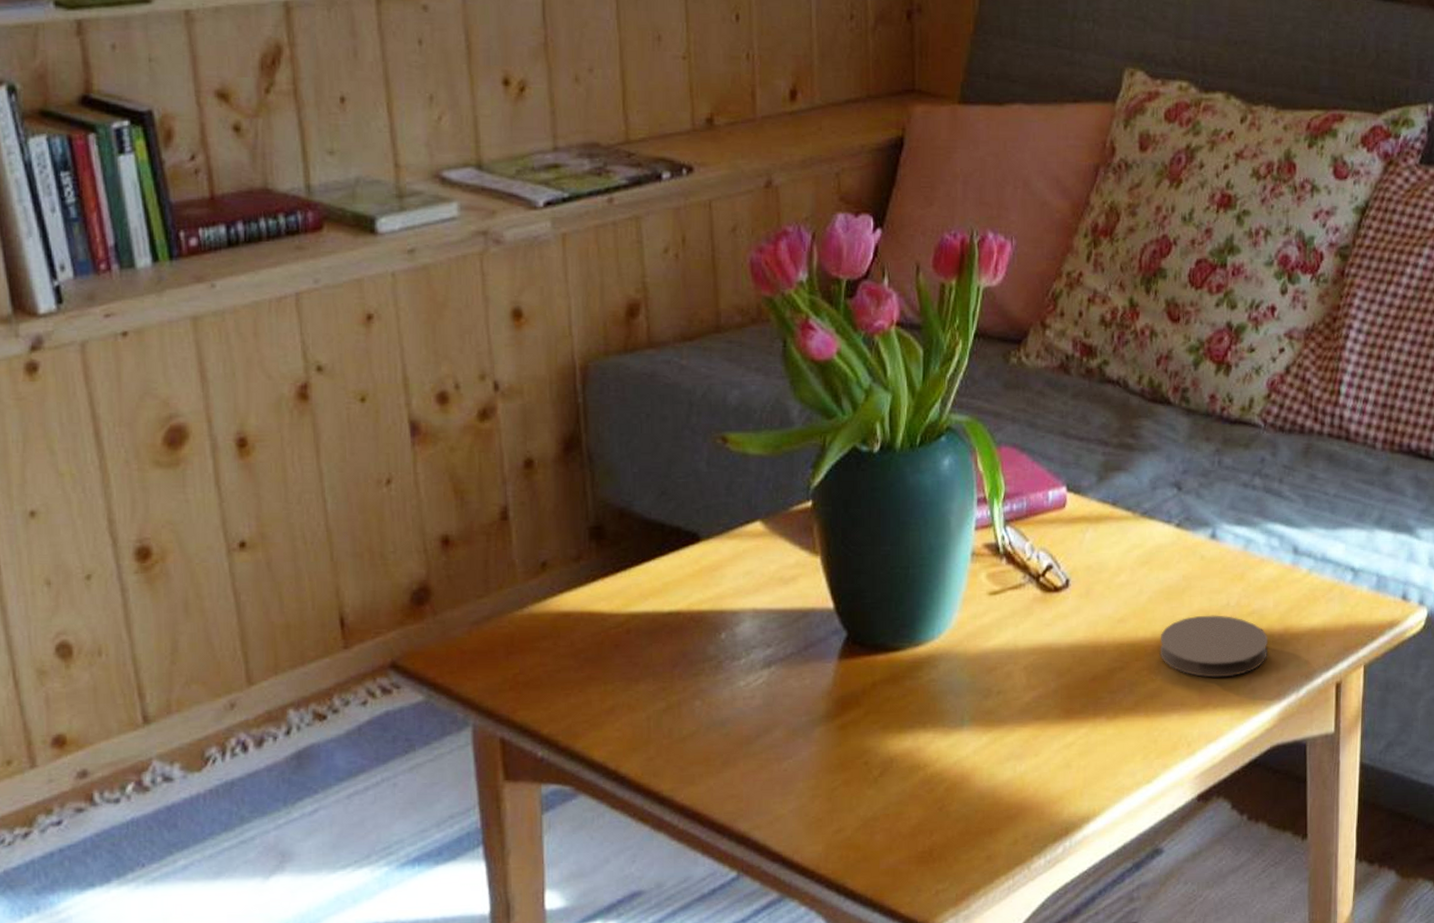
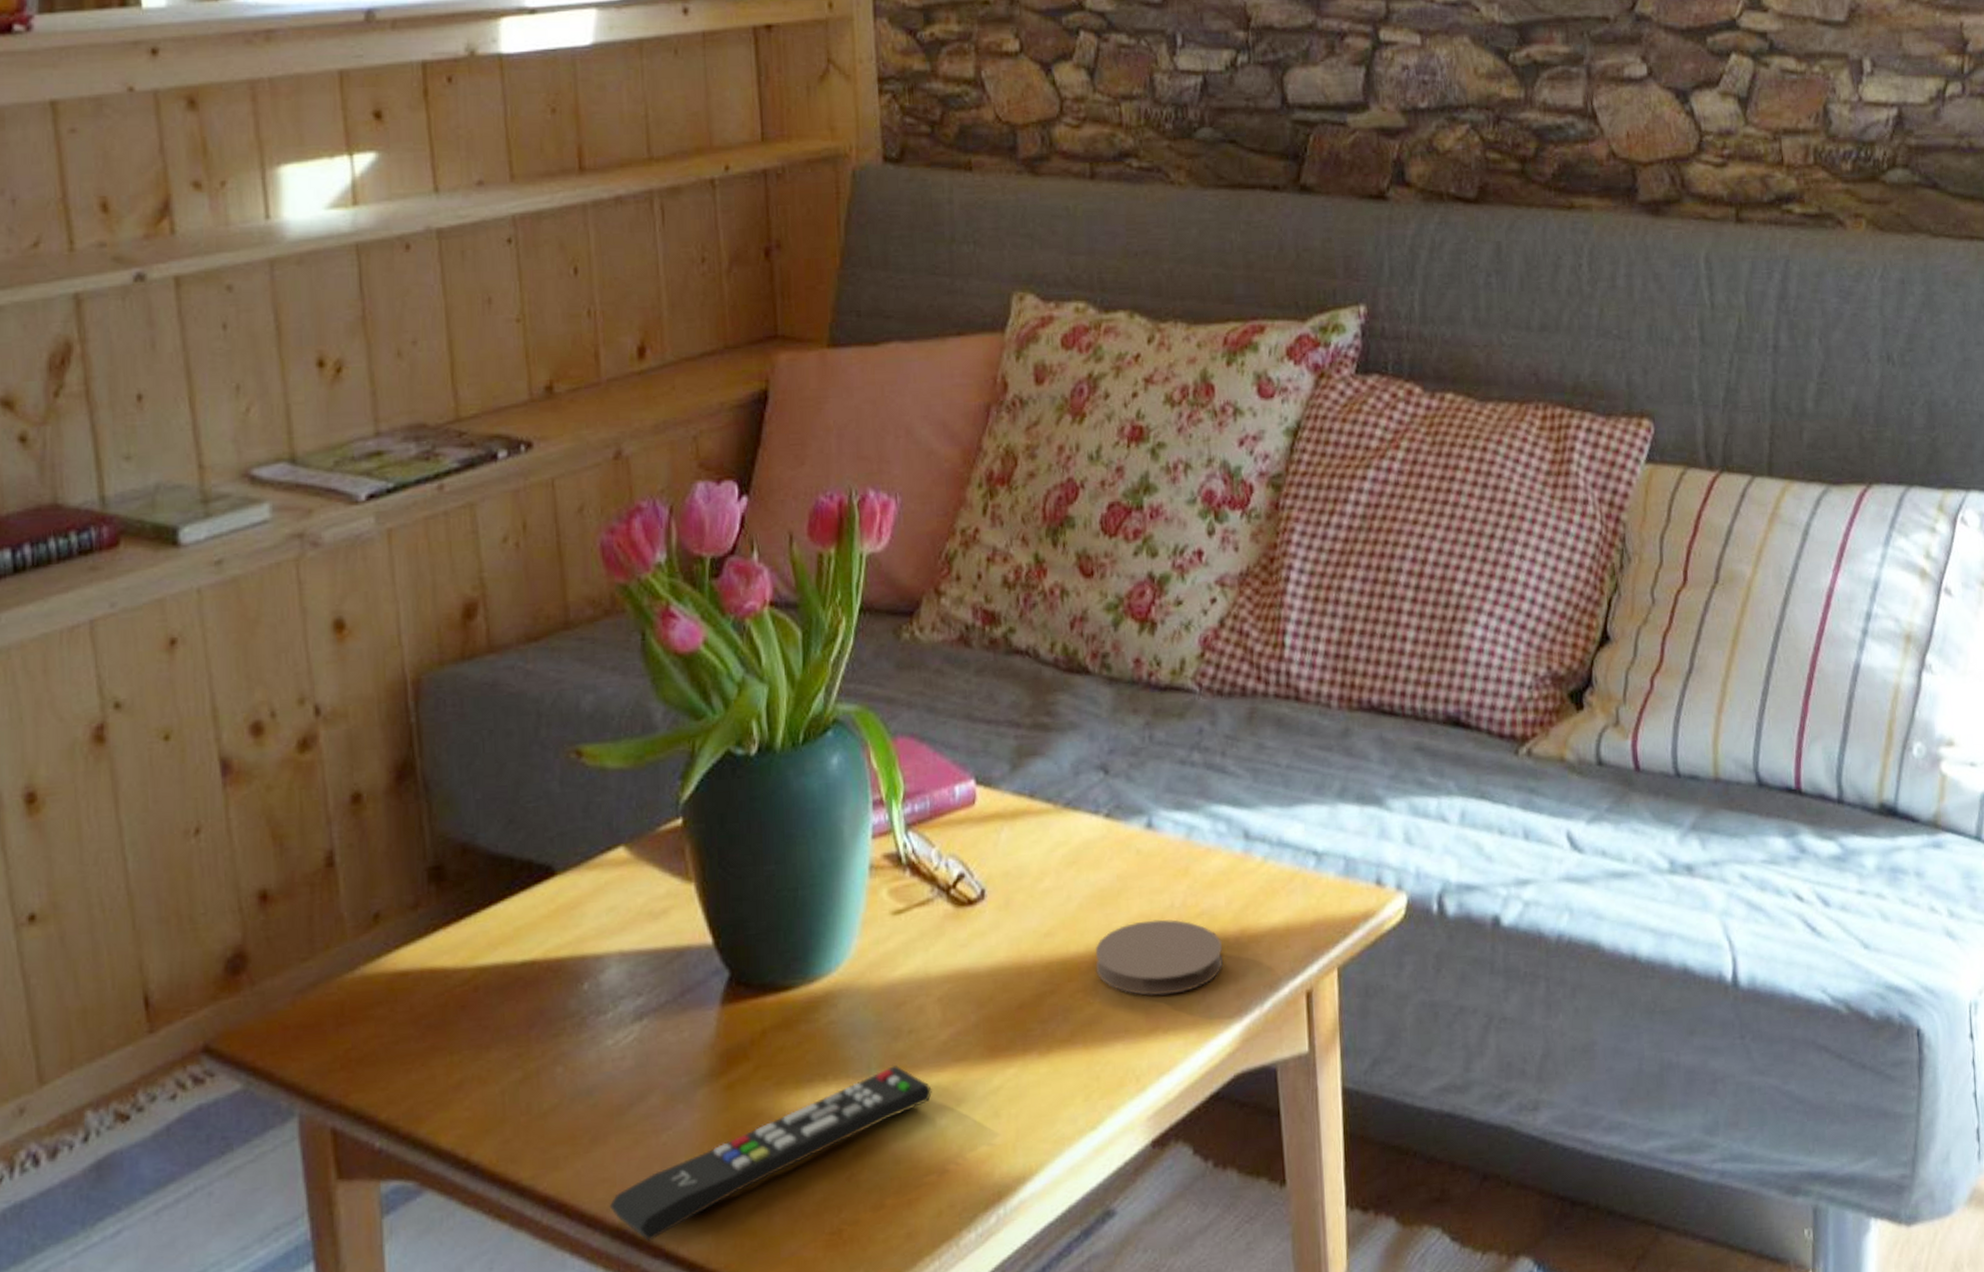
remote control: none [736,719,1015,848] -> present [609,1065,932,1241]

